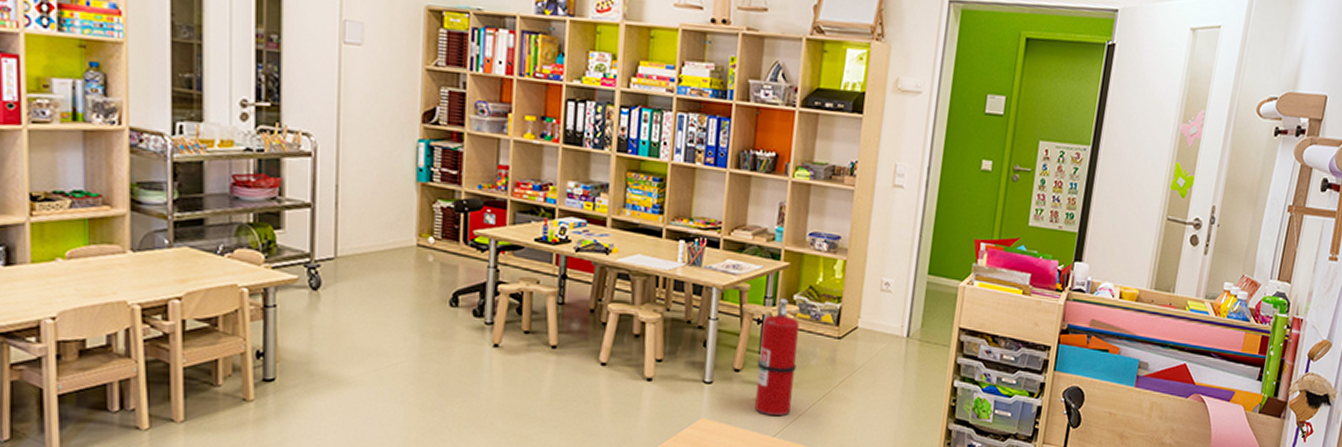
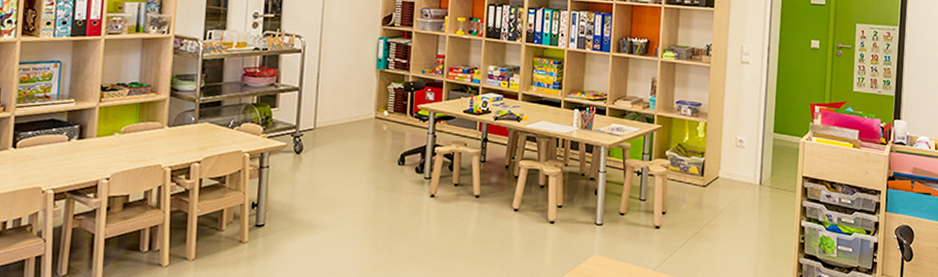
fire extinguisher: present [755,298,799,416] -> none [638,154,671,253]

